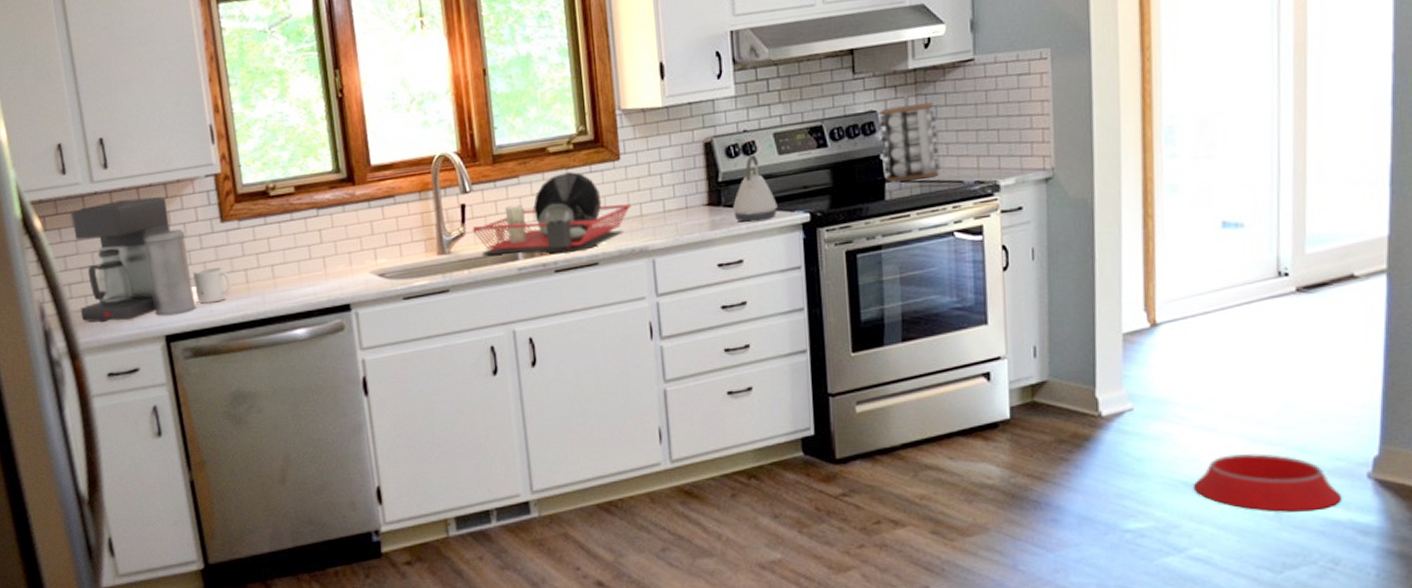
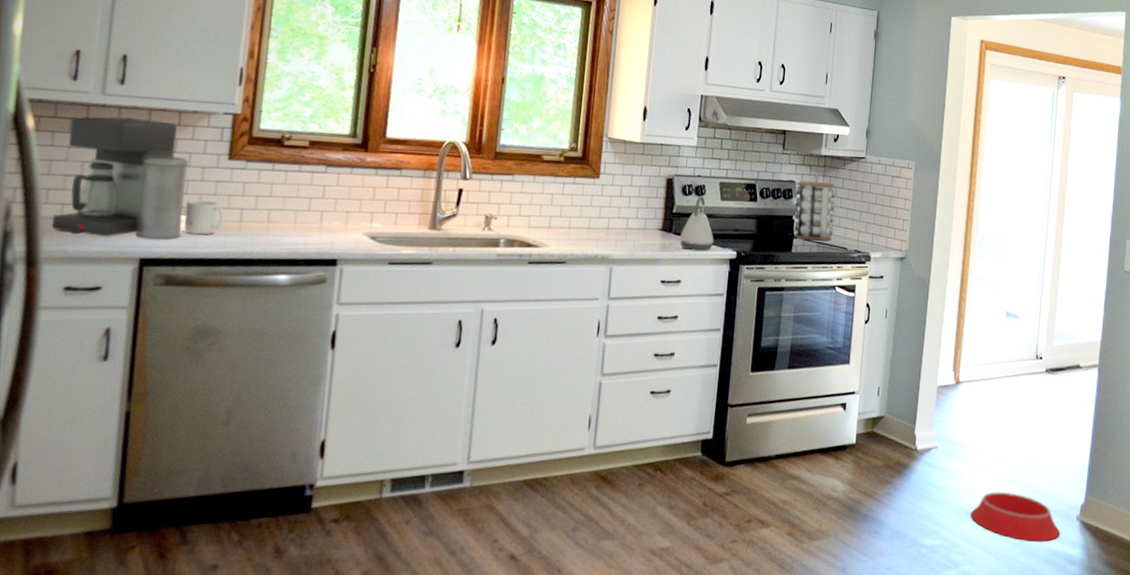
dish rack: present [472,171,631,256] -> none [464,179,602,250]

